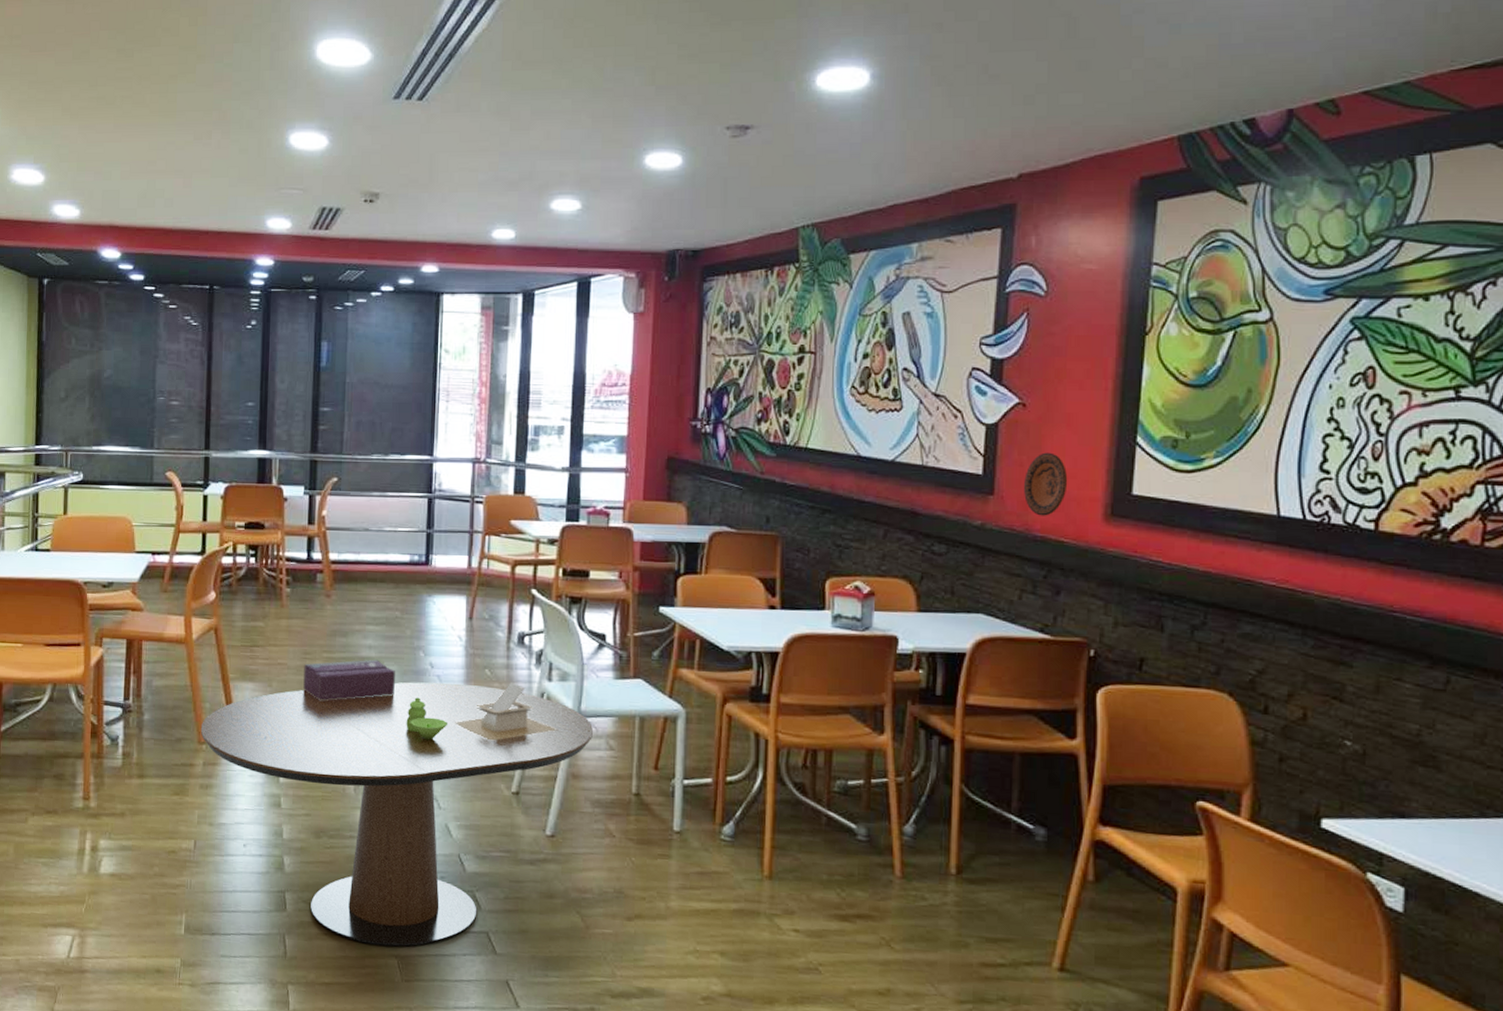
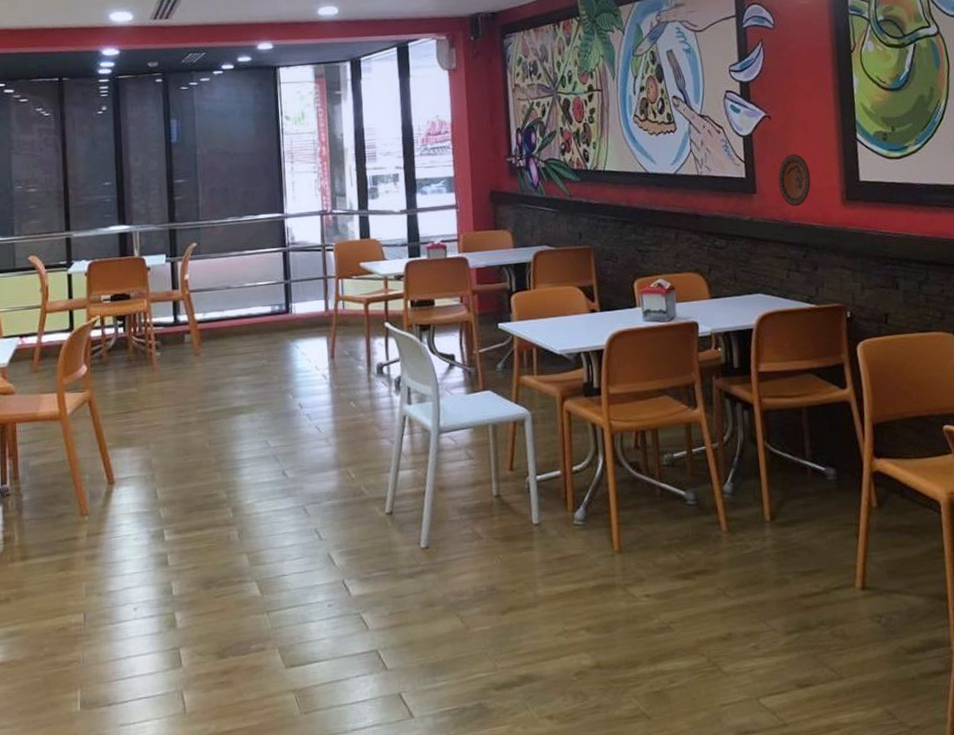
dining table: present [200,682,593,947] -> none [81,417,453,684]
tissue box: present [303,659,395,701] -> none [179,408,269,456]
condiment set: present [406,697,449,740] -> none [281,438,322,477]
napkin holder: present [455,682,557,741] -> none [327,411,421,468]

